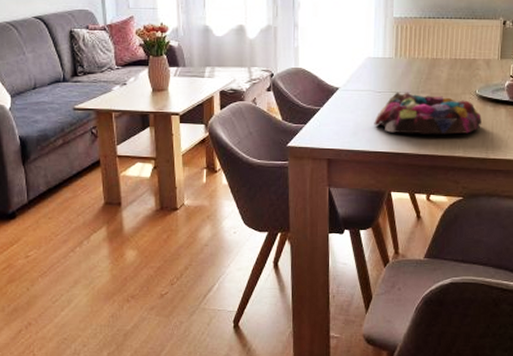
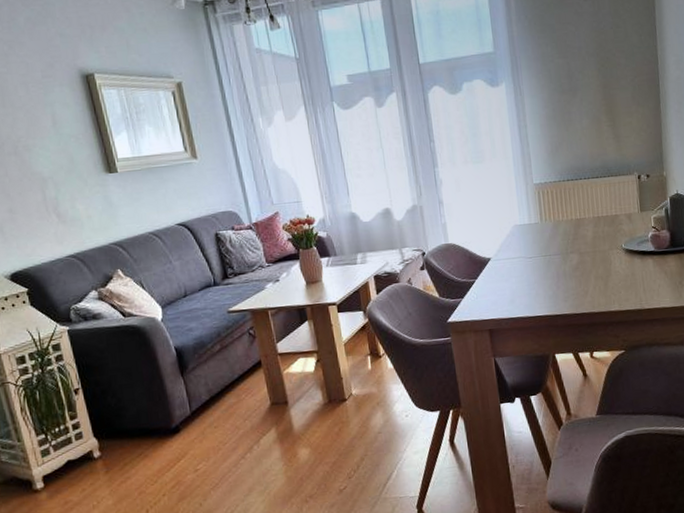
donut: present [374,92,482,135] -> none [529,254,632,296]

